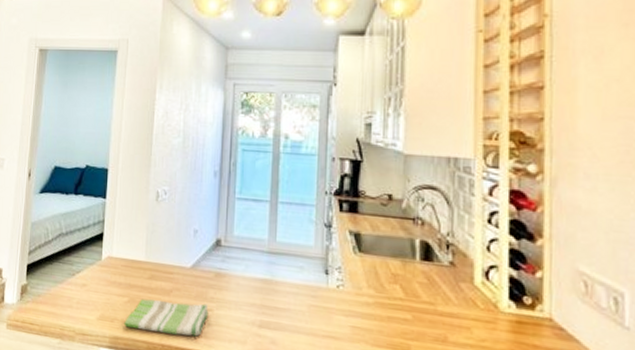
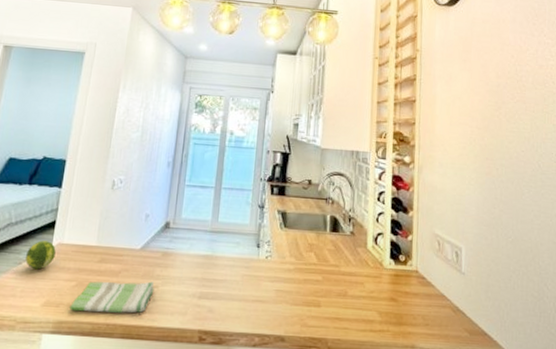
fruit: none [78,253,106,283] -> present [25,240,56,270]

